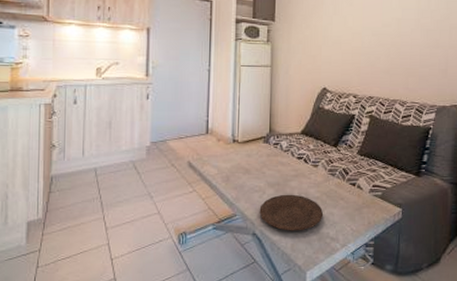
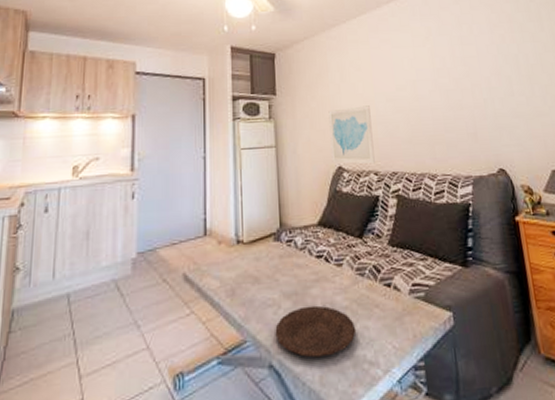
wall art: none [318,37,357,88] -> present [328,105,375,165]

